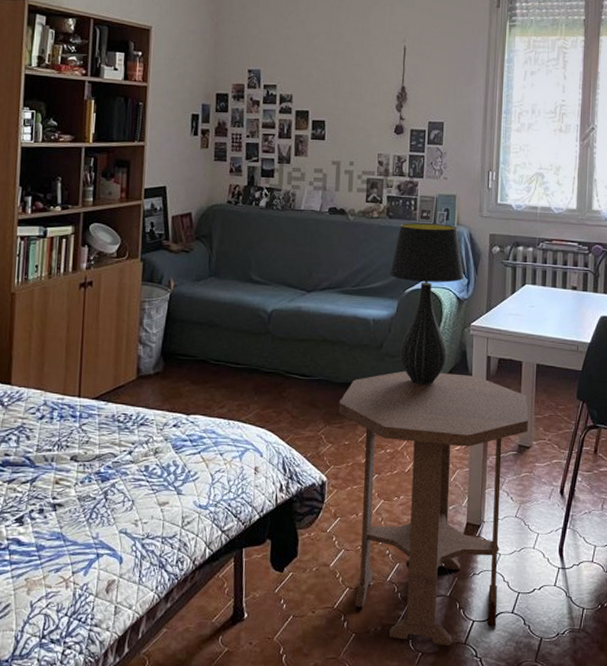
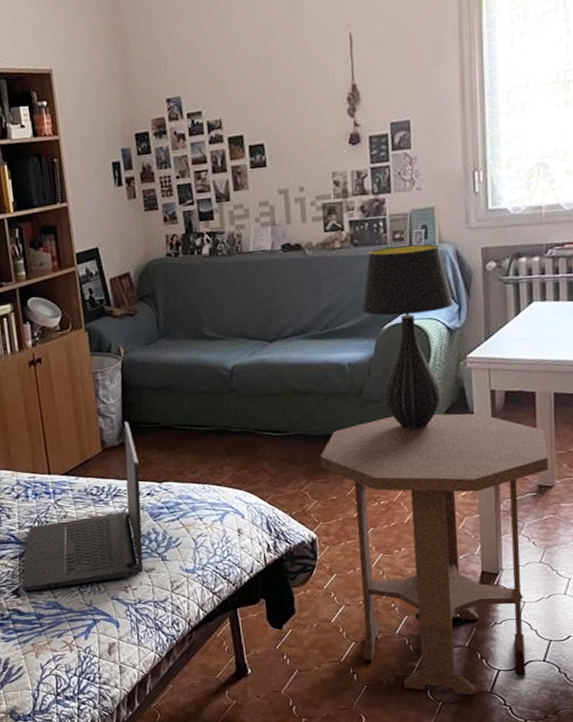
laptop: none [28,352,170,520] -> present [22,421,144,592]

